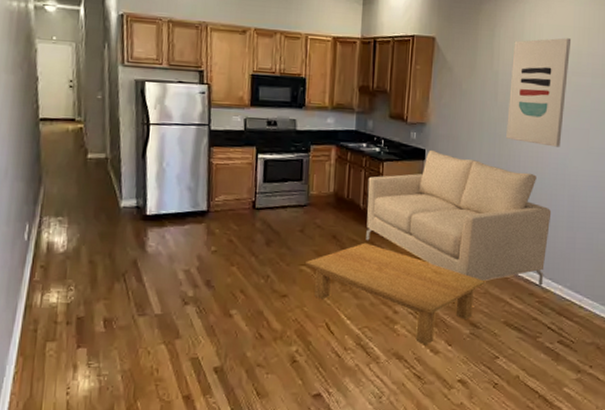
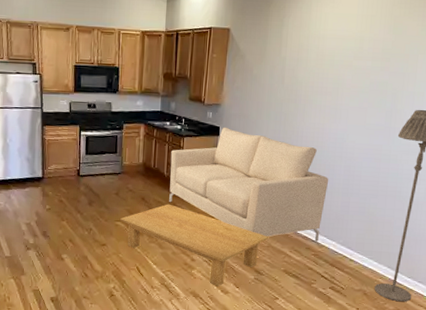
wall art: present [506,38,572,147] -> none [291,25,355,124]

